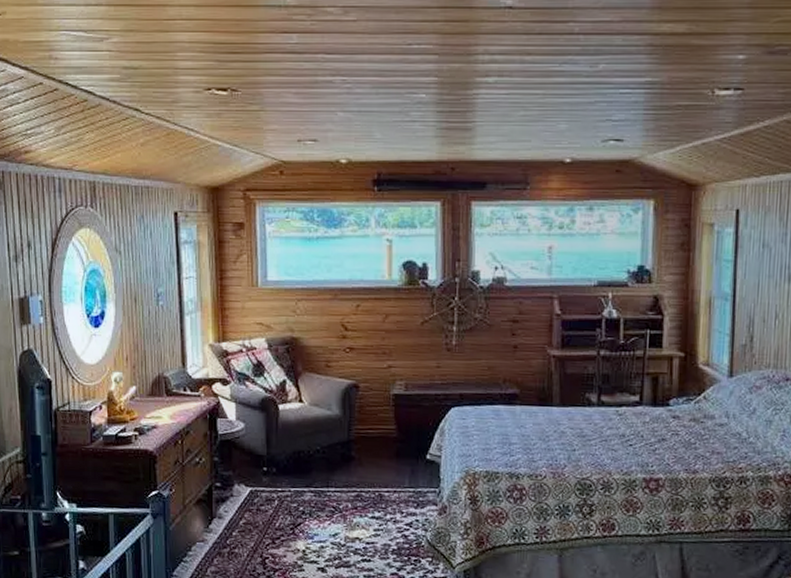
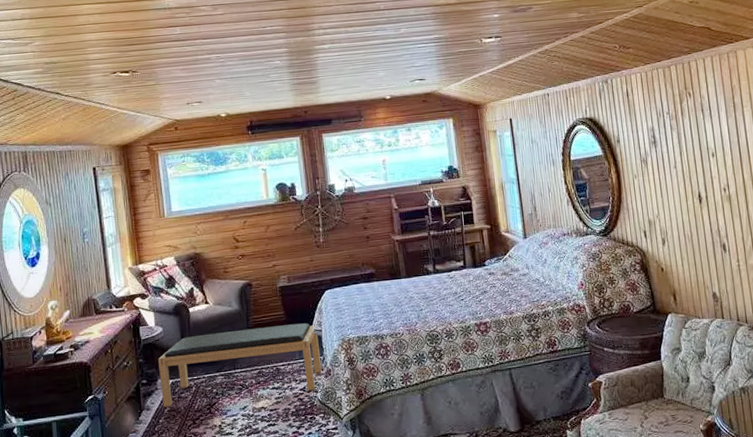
bench: none [237,439,436,528] -> present [158,323,322,408]

